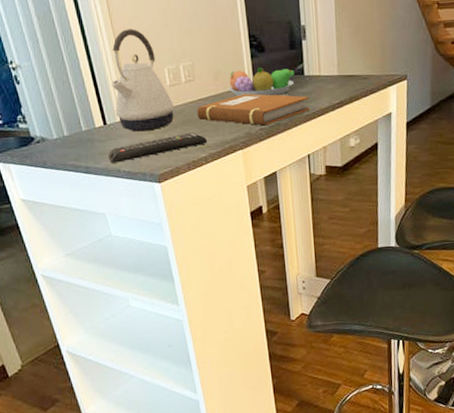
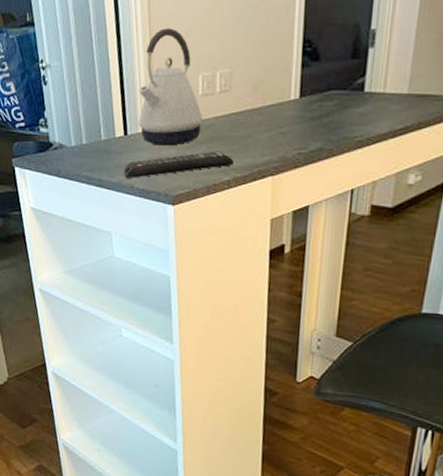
notebook: present [197,93,310,126] -> none [227,110,366,150]
fruit bowl: present [228,68,294,97] -> none [268,80,352,115]

